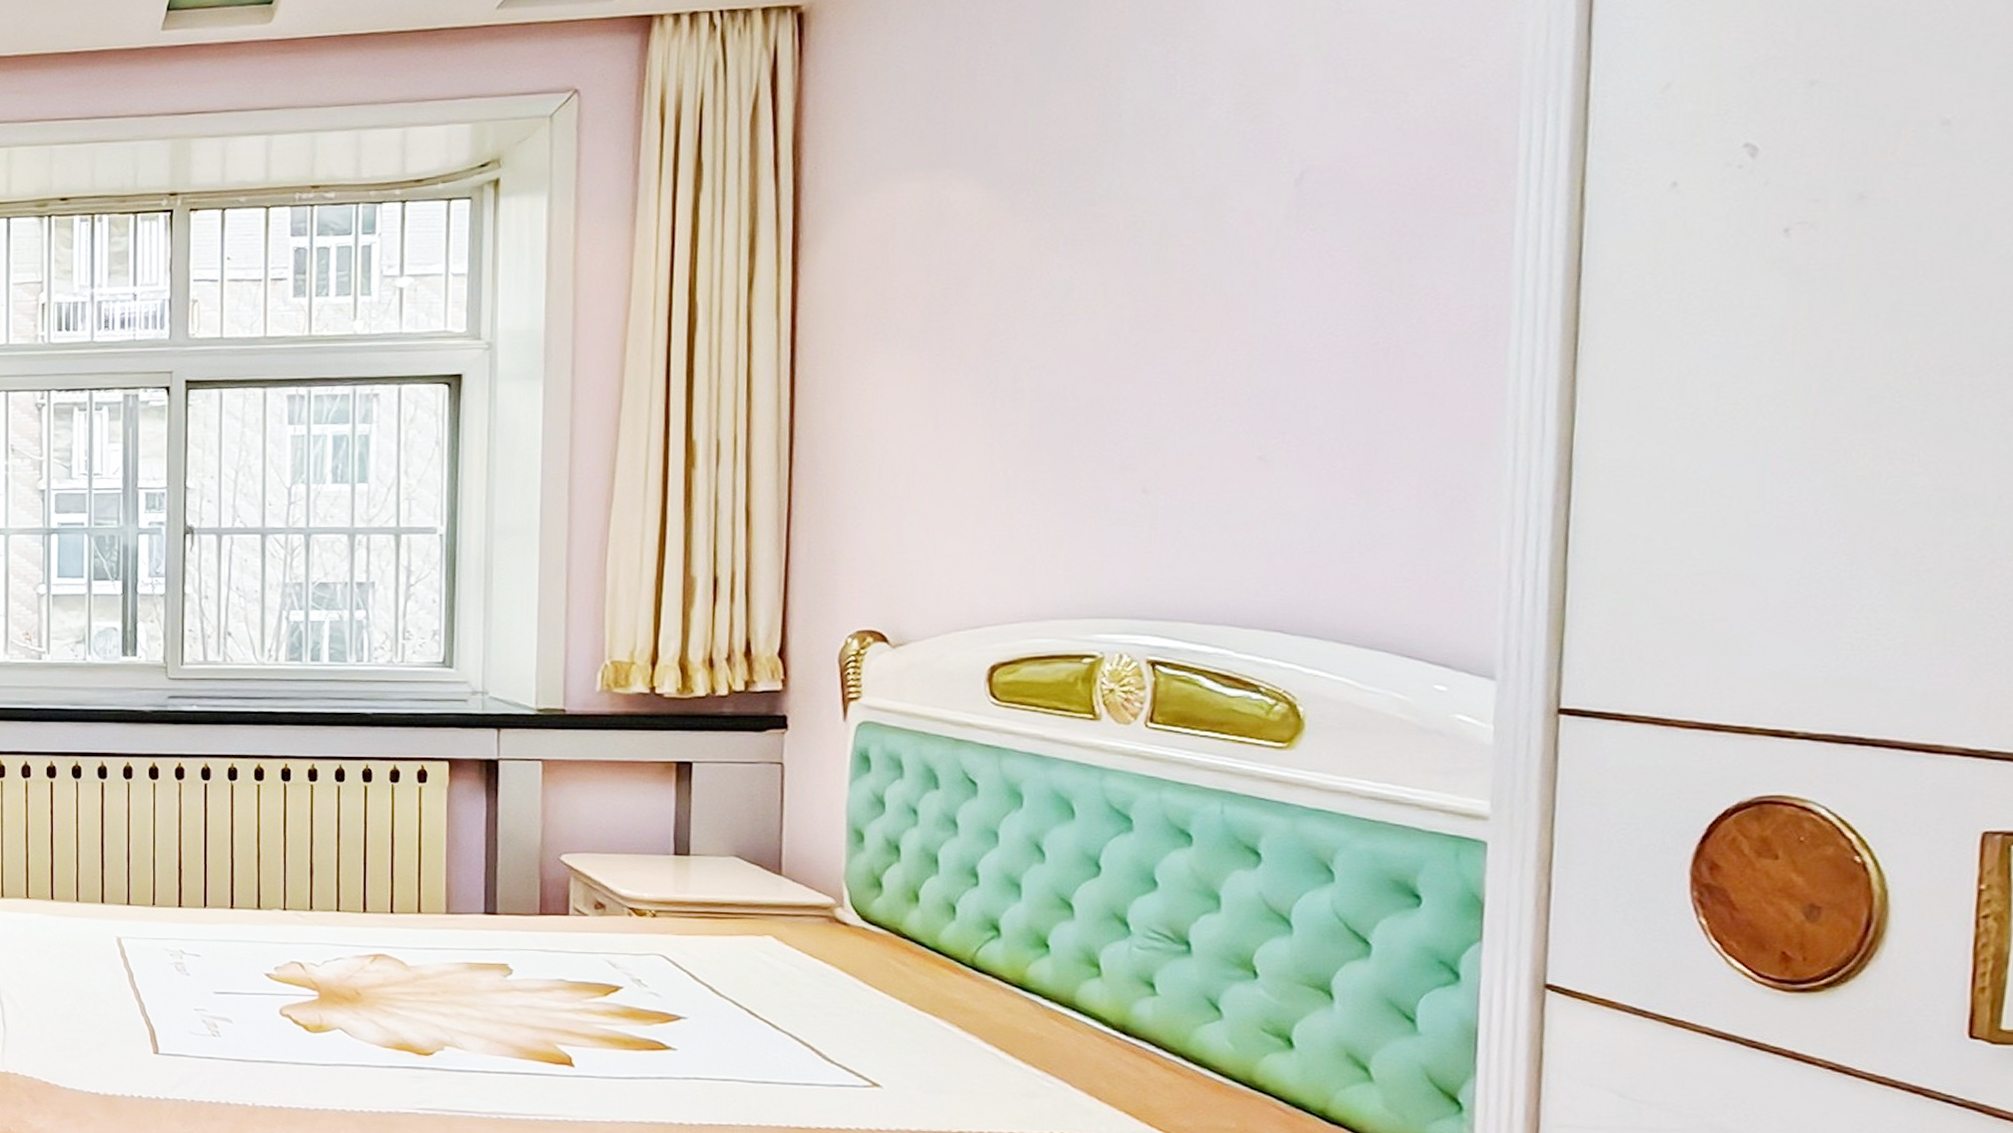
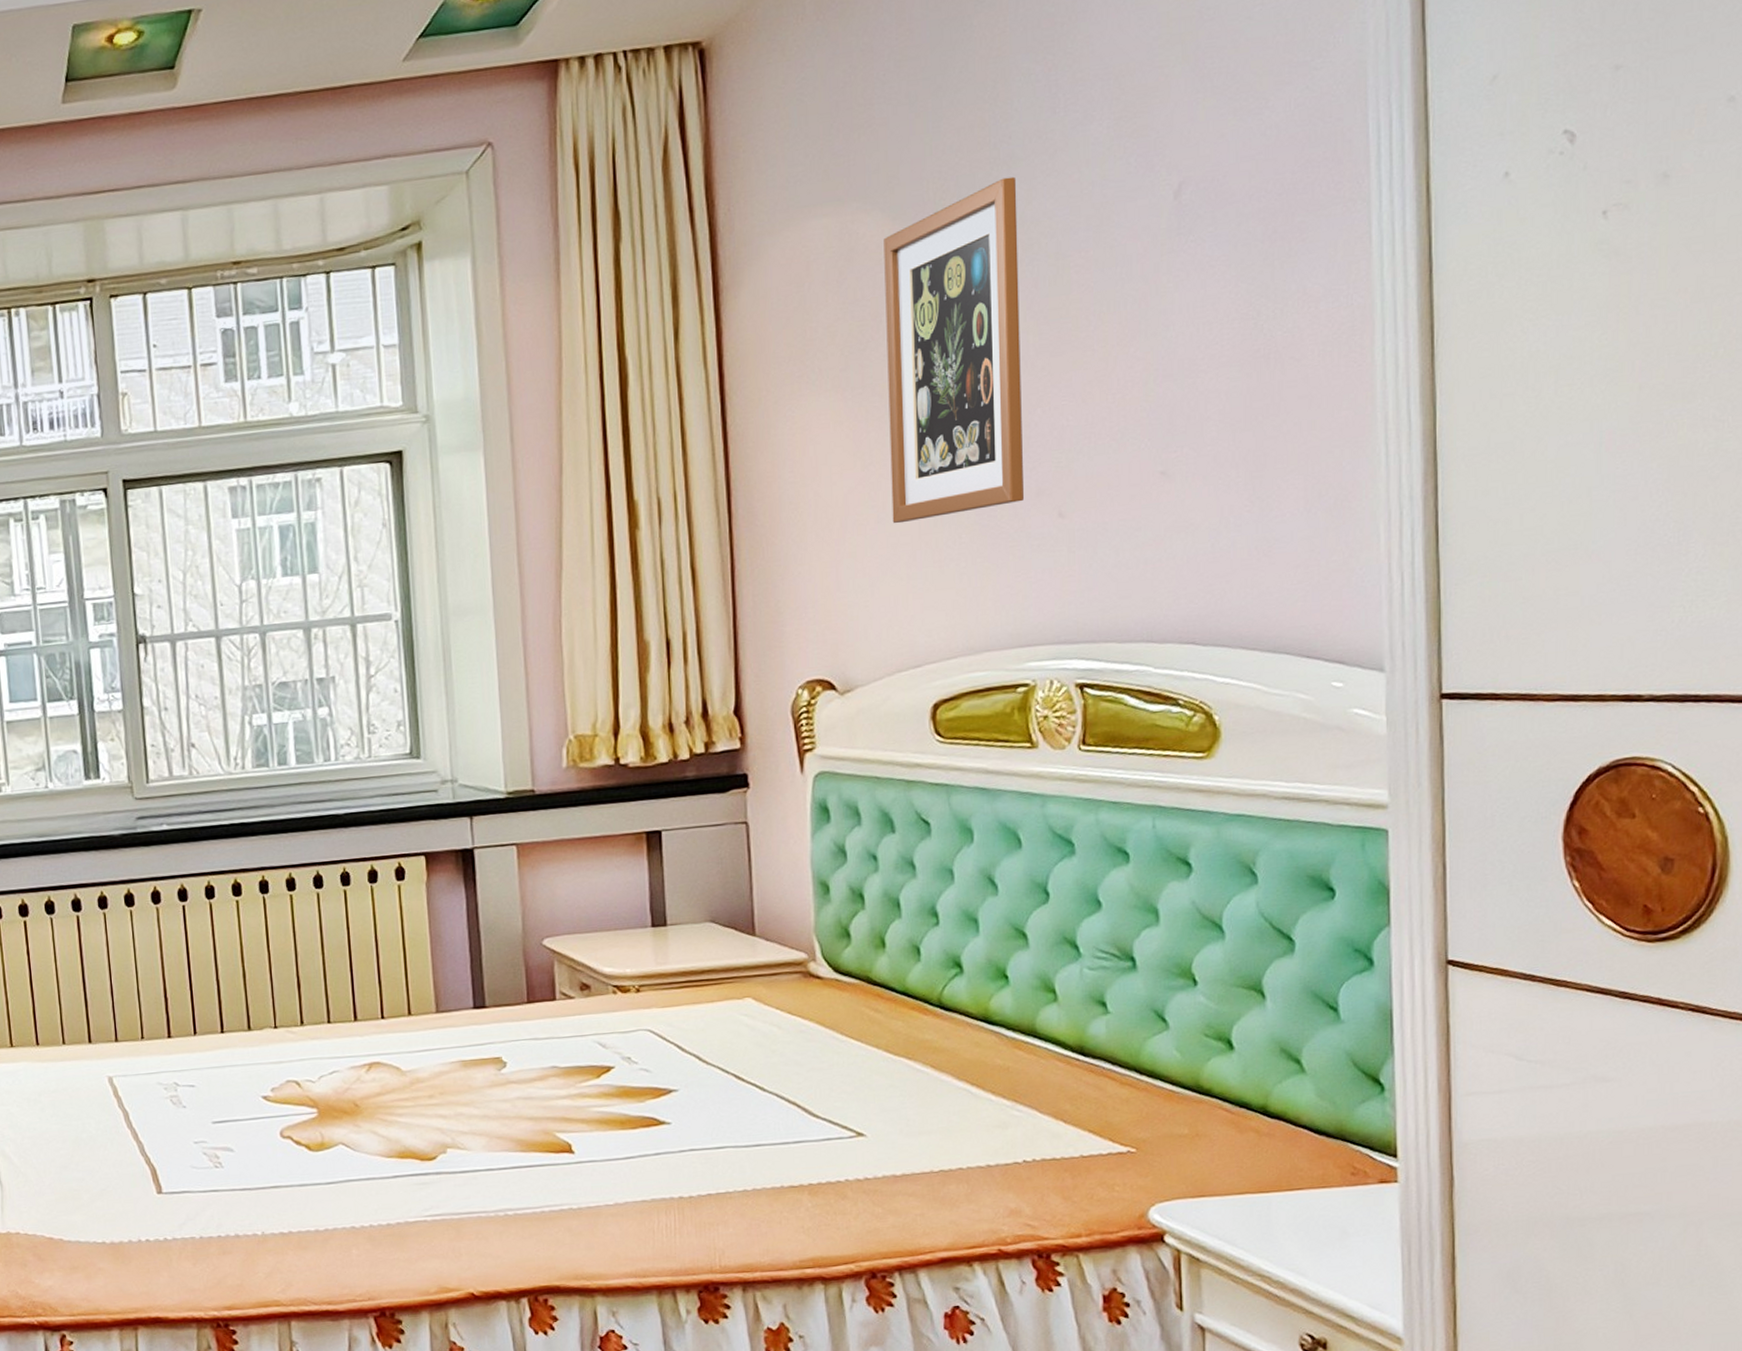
wall art: none [962,154,1124,485] -> present [883,176,1024,524]

